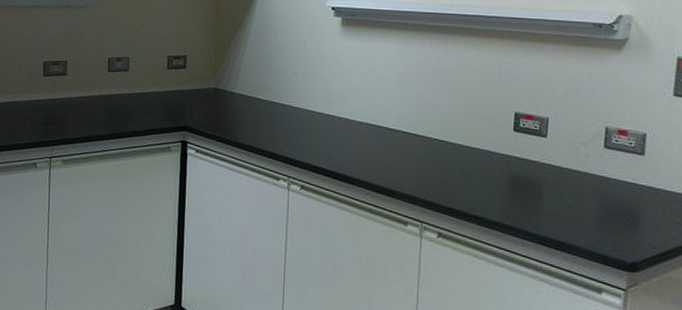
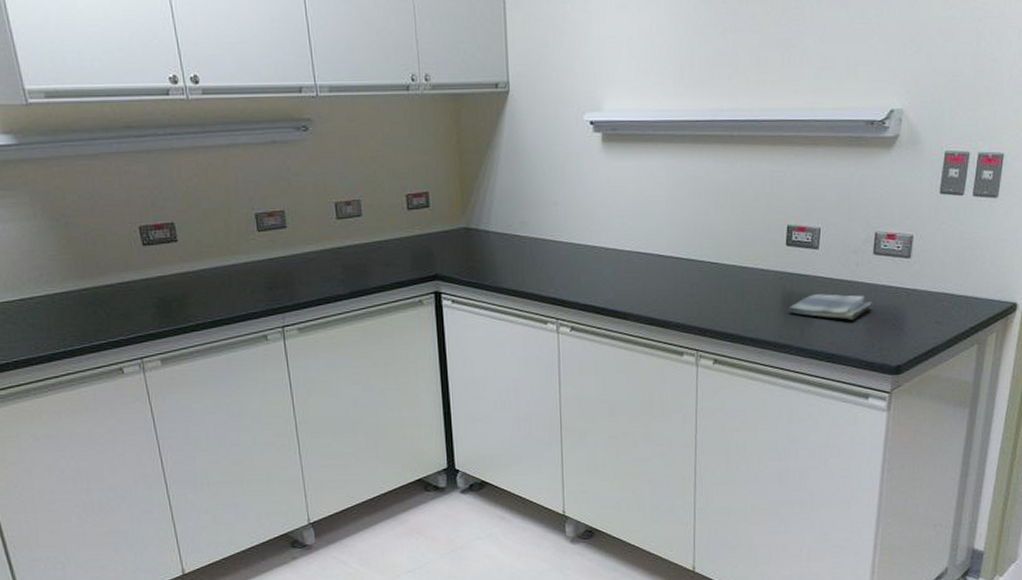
dish towel: none [515,180,605,210] -> present [788,294,873,320]

